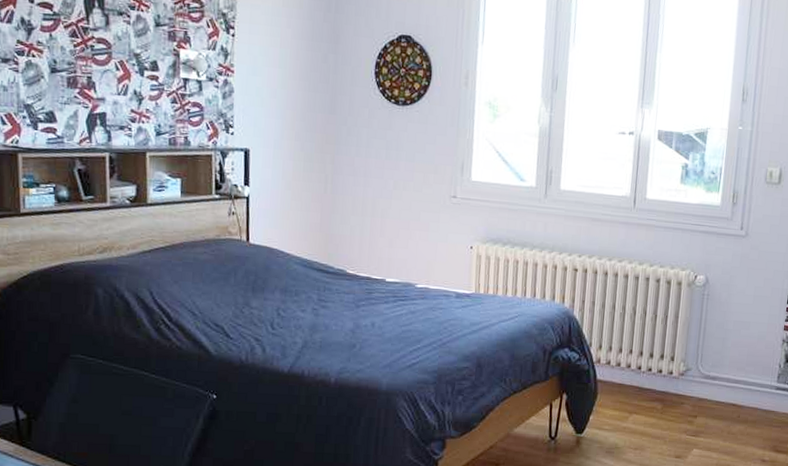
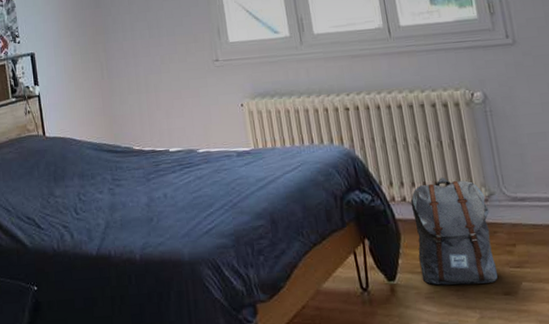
backpack: none [607,348,682,446] -> present [410,177,498,285]

